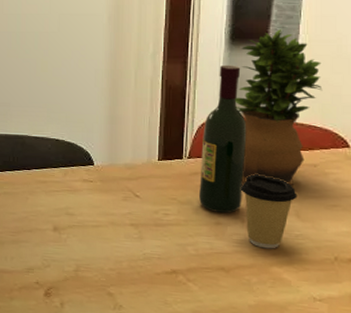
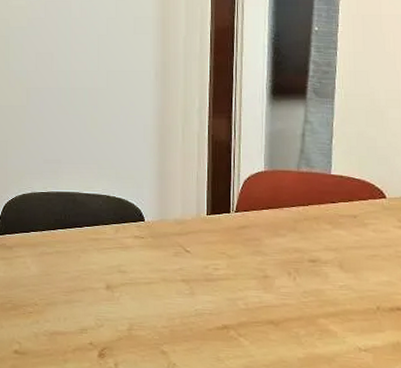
wine bottle: present [199,64,247,213] -> none [247,119,291,266]
potted plant: present [235,29,323,186] -> none [278,84,359,237]
coffee cup: present [241,174,297,249] -> none [287,226,340,301]

